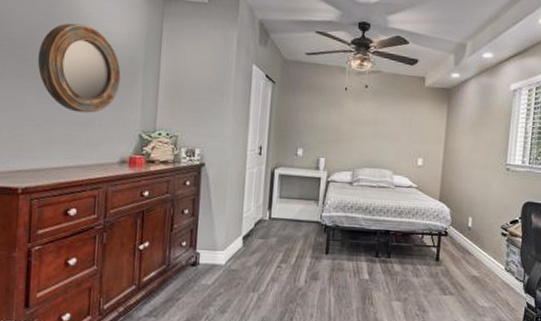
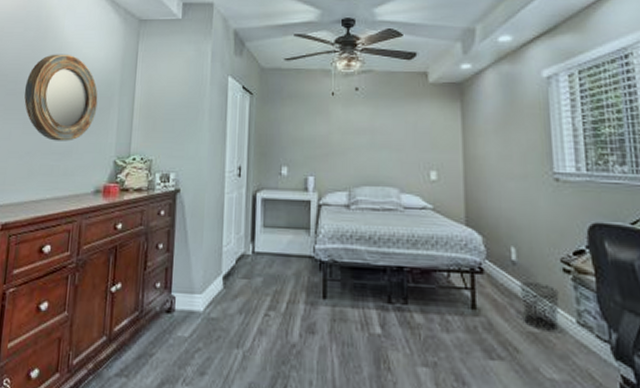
waste bin: none [470,242,497,275] -> present [518,282,560,331]

